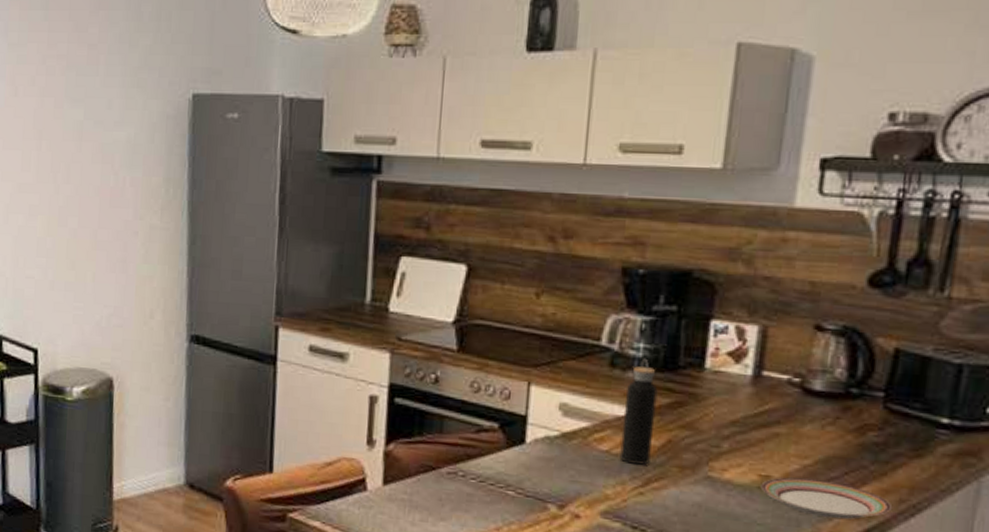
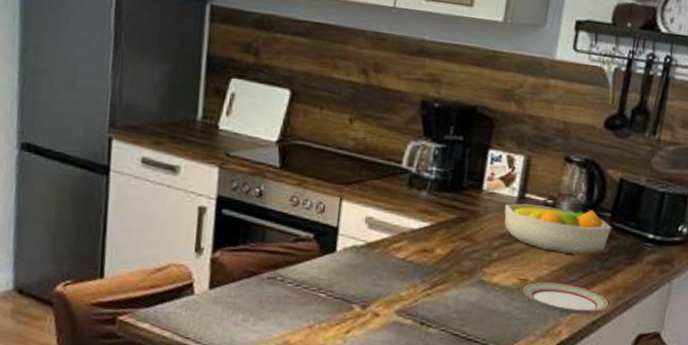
water bottle: present [619,358,658,466] -> none [413,180,446,271]
fruit bowl: none [734,383,887,444] -> present [504,203,612,254]

